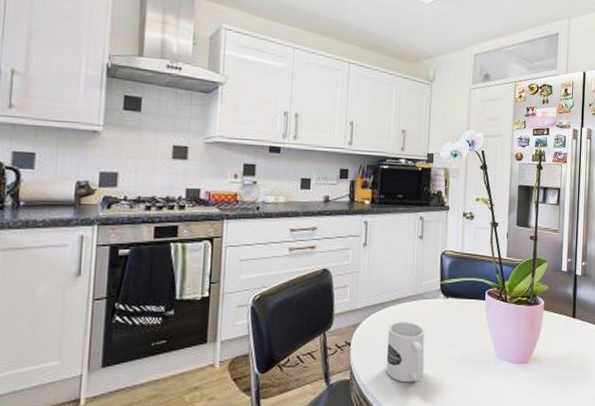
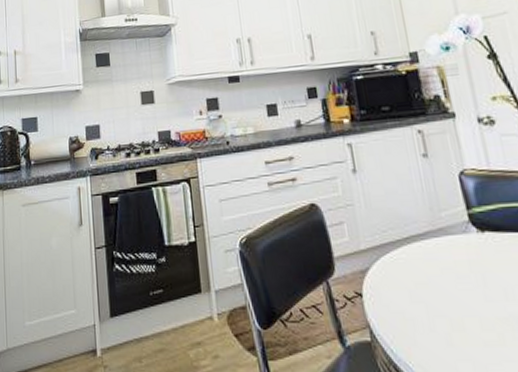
mug: present [386,321,425,383] -> none [407,264,474,349]

